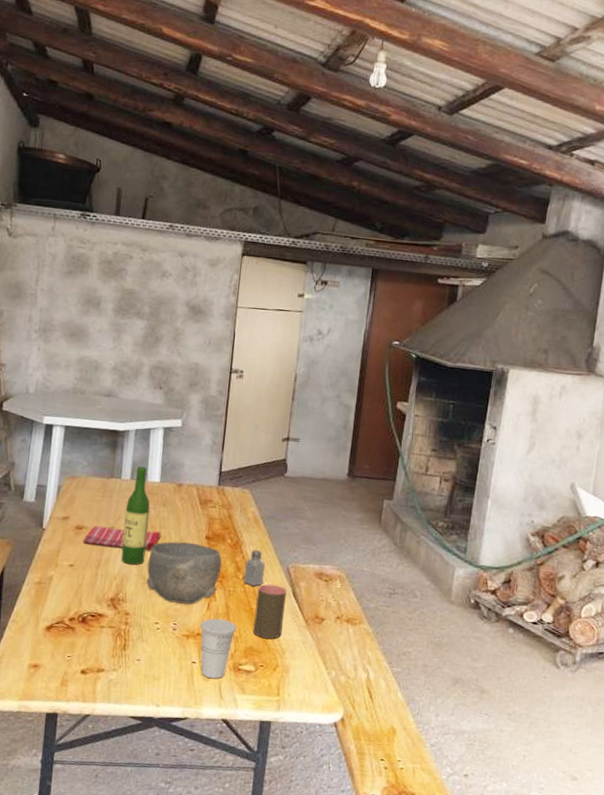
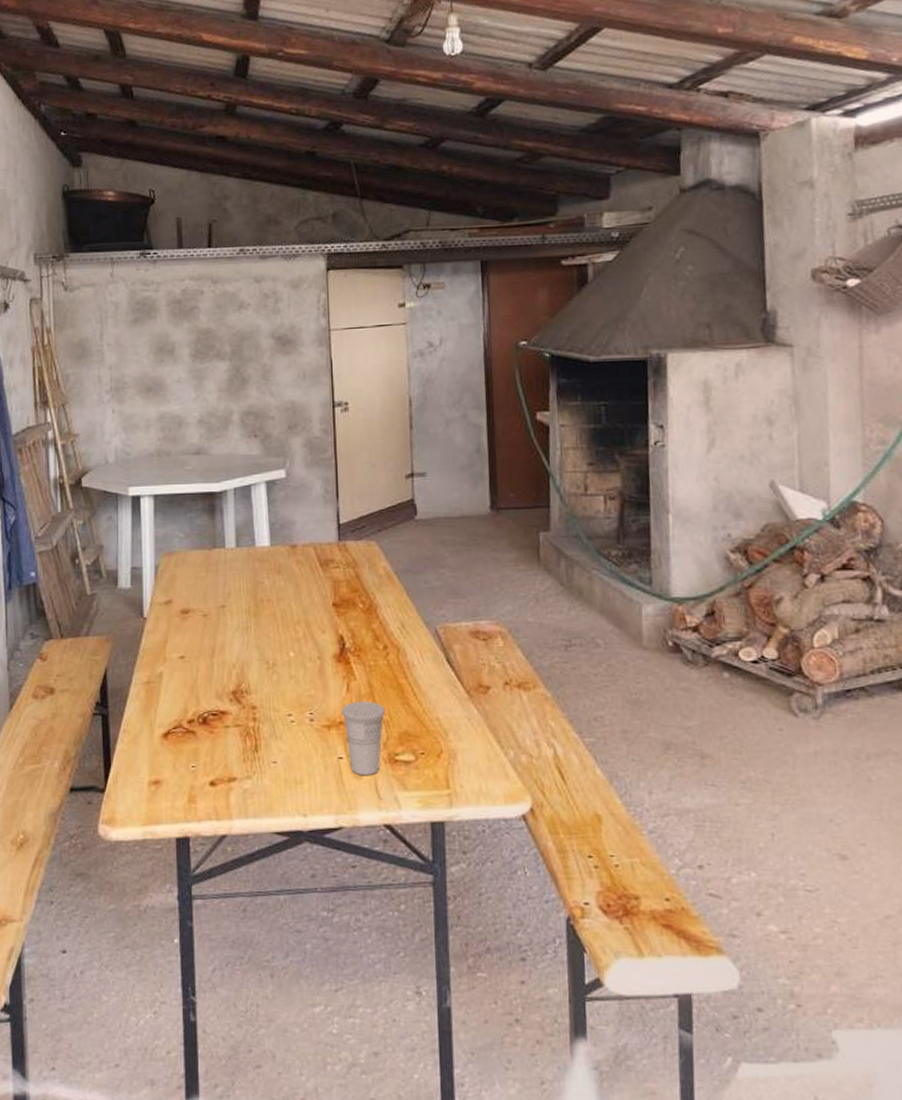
dish towel: present [82,525,161,551] -> none [191,605,280,630]
wine bottle: present [121,466,150,565] -> none [235,530,265,647]
bowl: present [146,541,222,605] -> none [269,613,356,689]
saltshaker: present [243,549,265,587] -> none [383,612,410,657]
cup: present [253,584,287,639] -> none [403,652,441,718]

